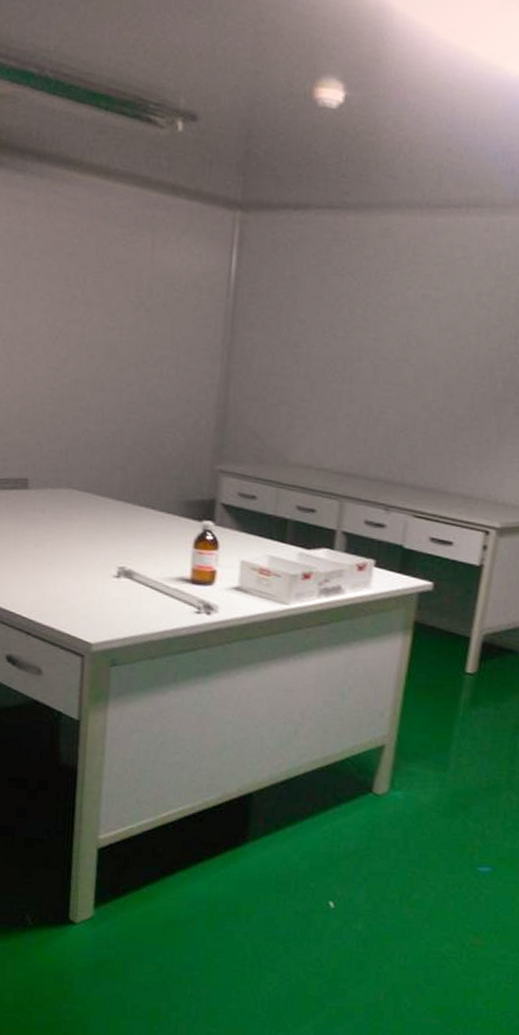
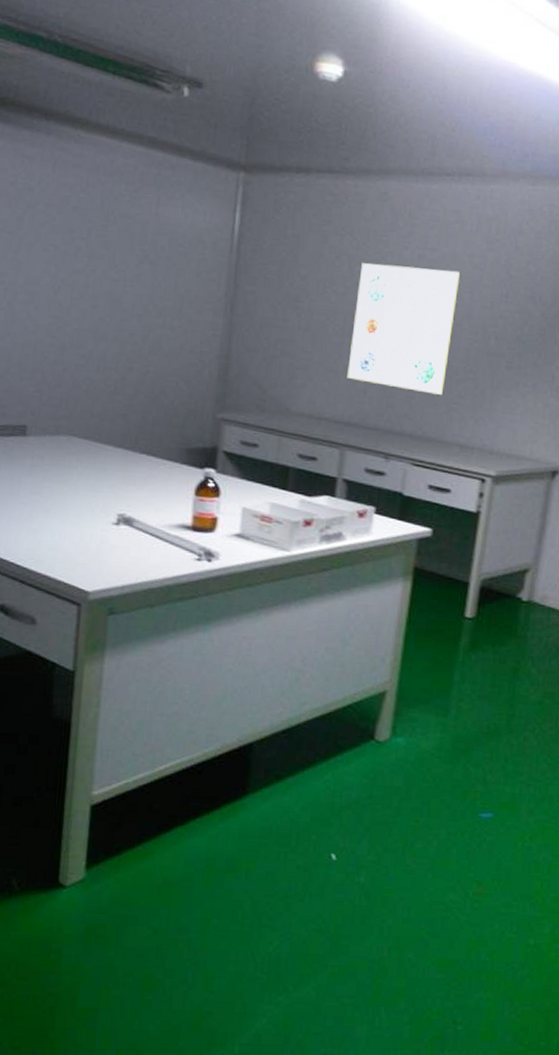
wall art: none [347,305,466,444] -> present [347,263,460,395]

